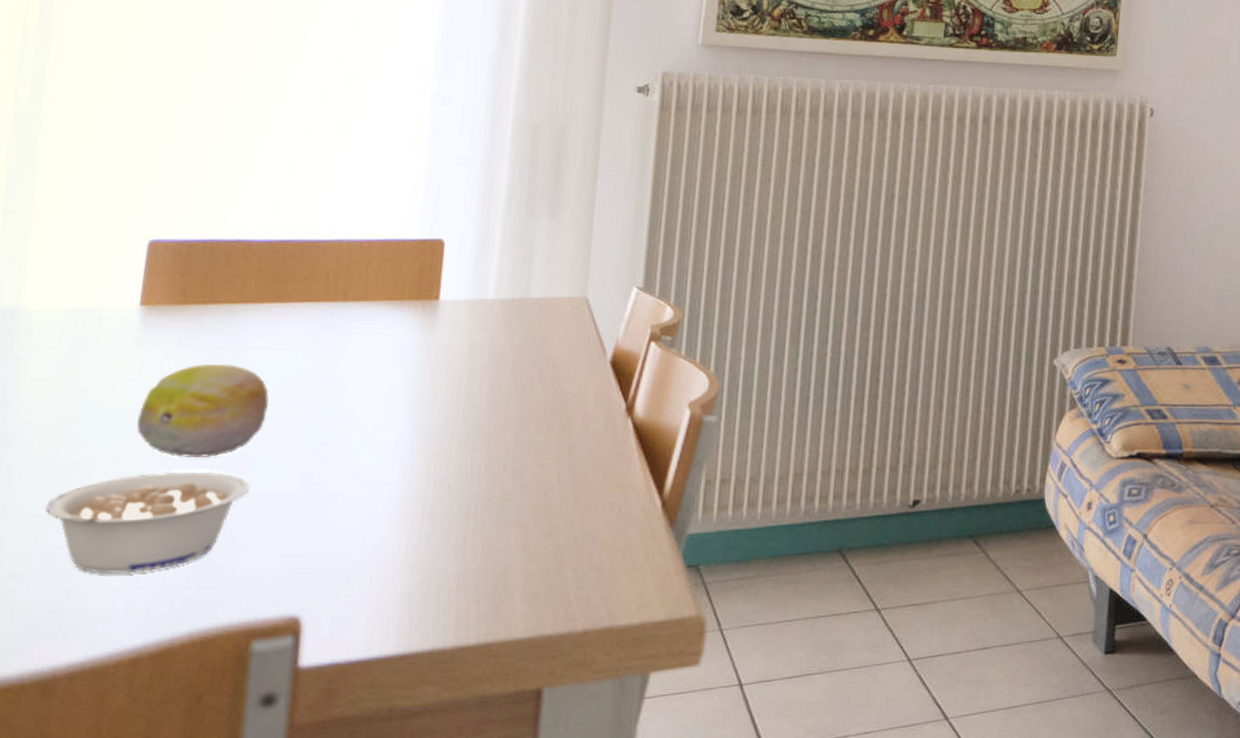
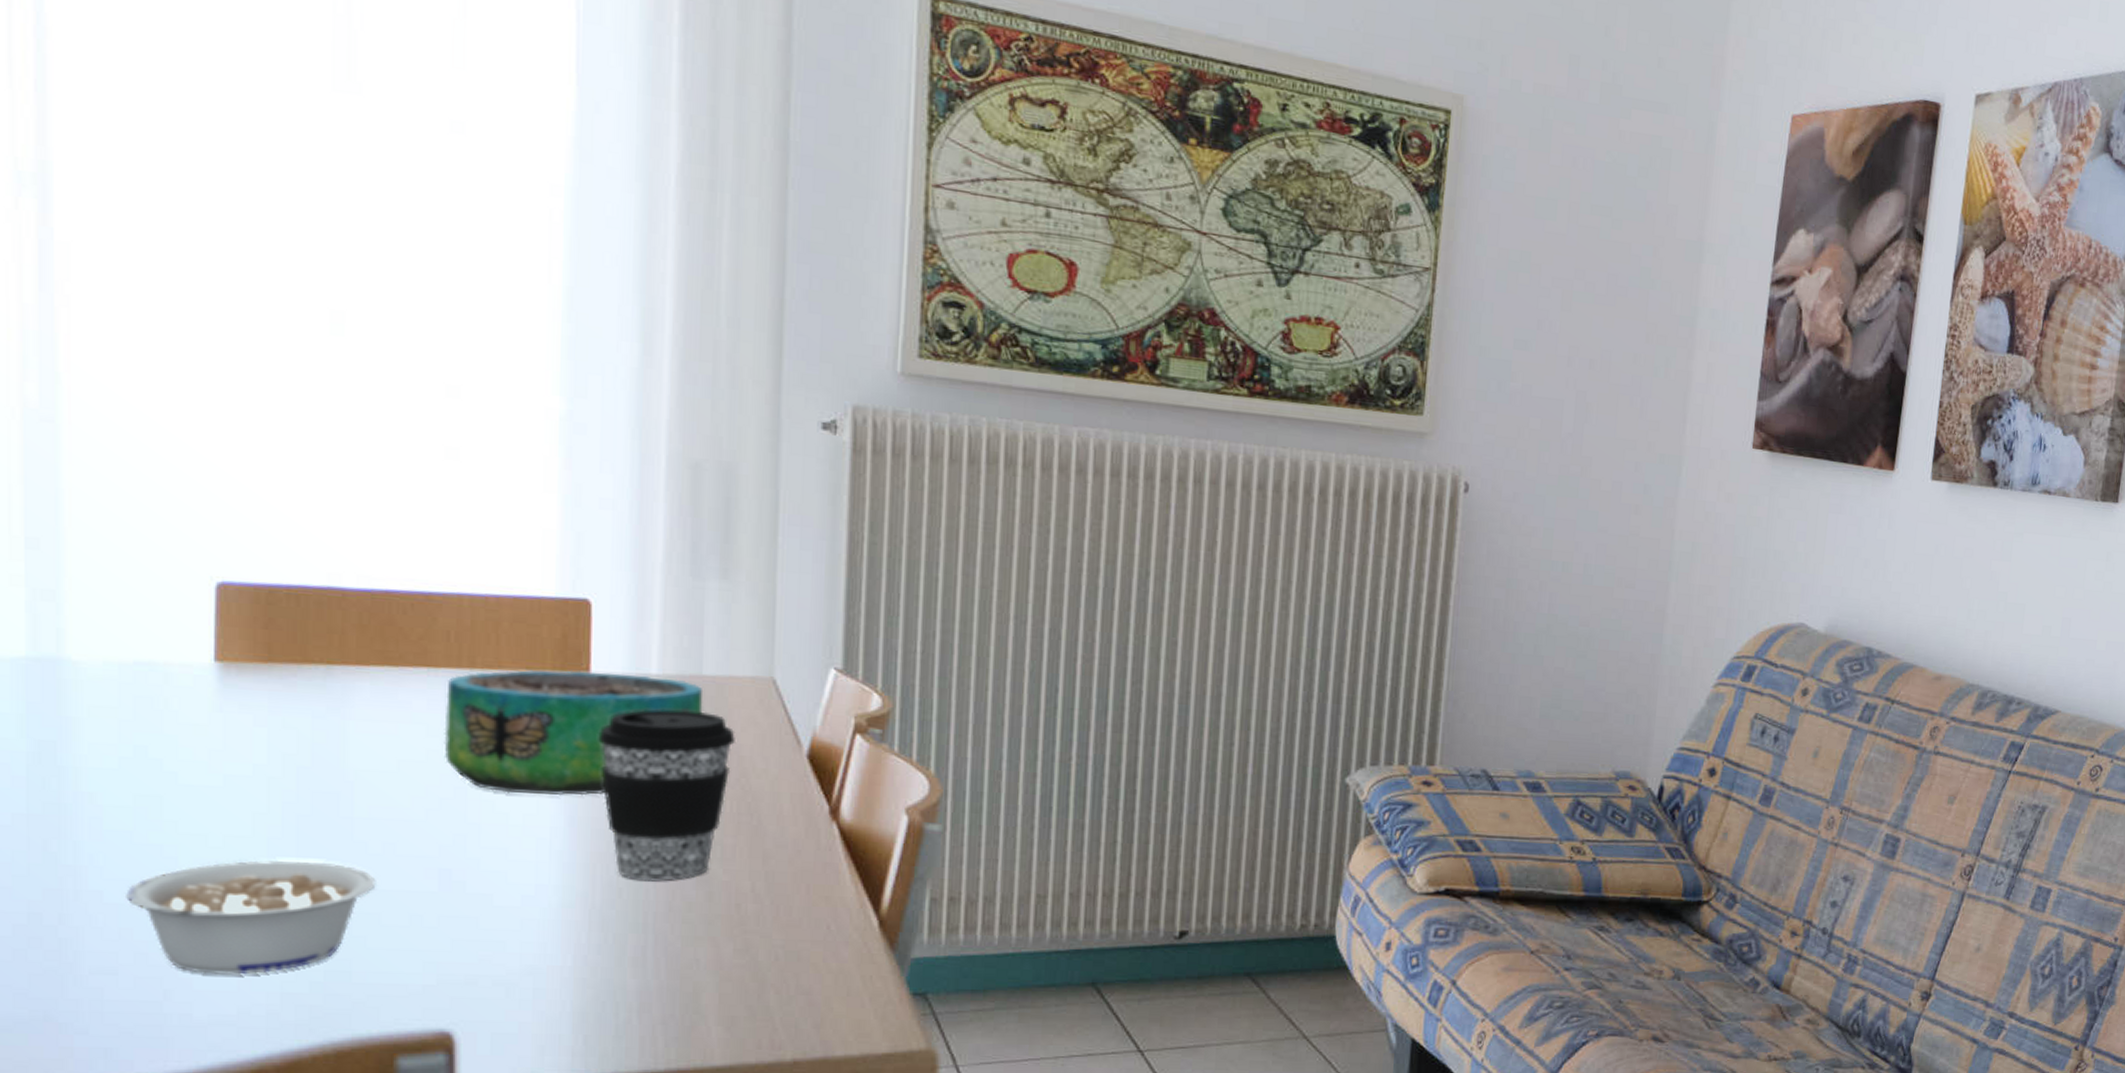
fruit: present [137,364,269,458] -> none [228,735,390,846]
decorative bowl: none [316,299,530,406] -> present [444,670,704,796]
coffee cup: none [441,328,553,476] -> present [598,709,735,881]

